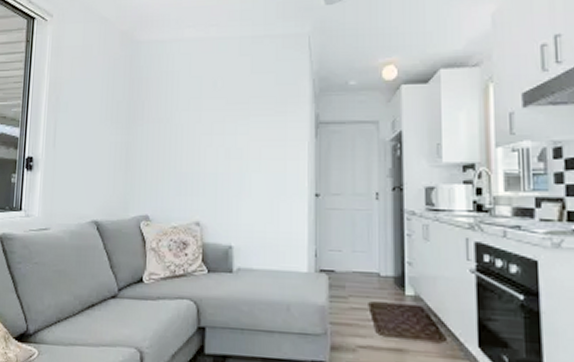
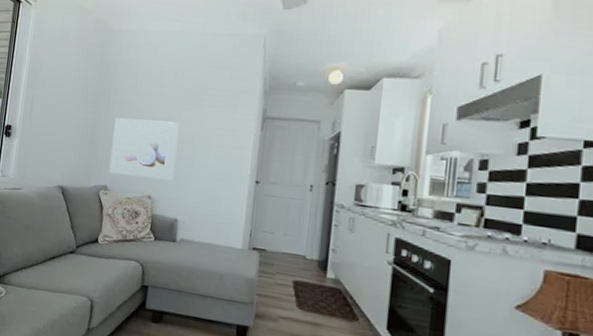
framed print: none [149,137,224,202] -> present [109,117,179,180]

